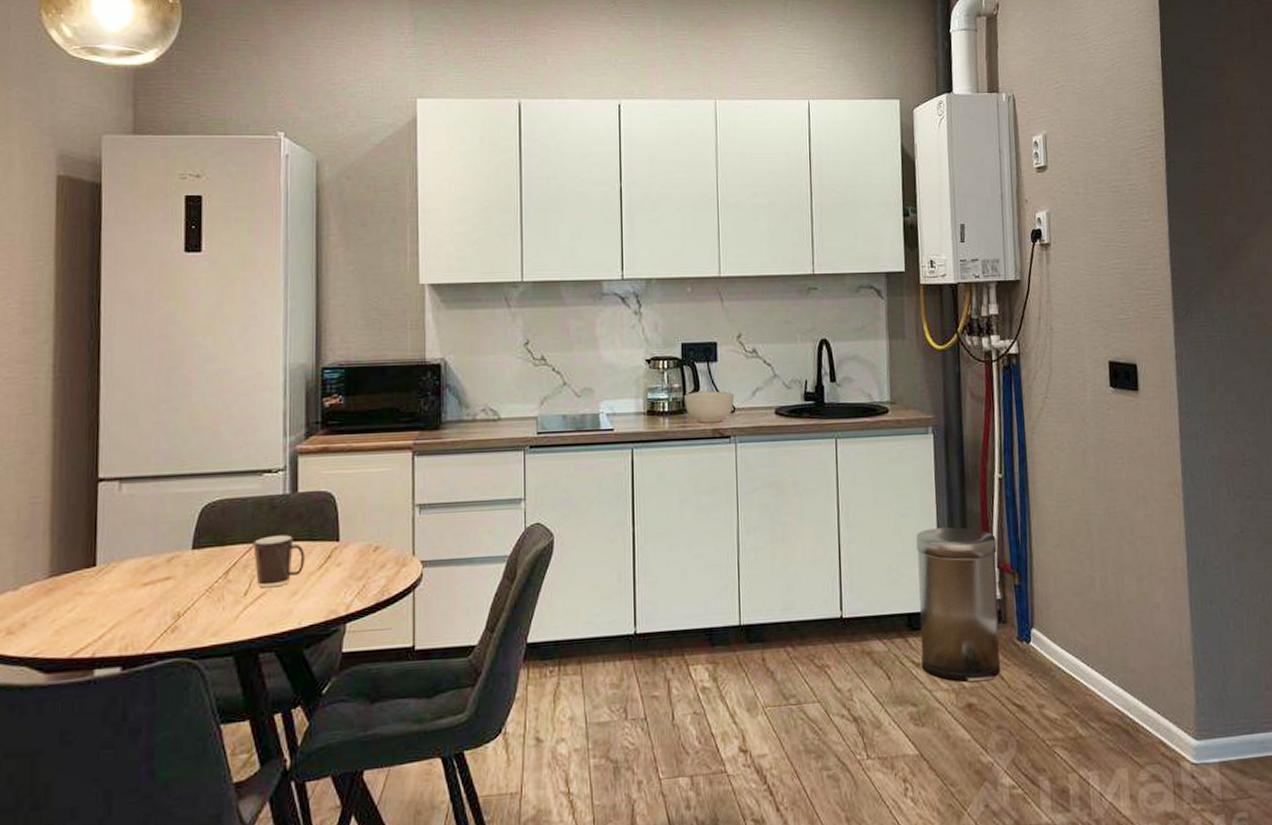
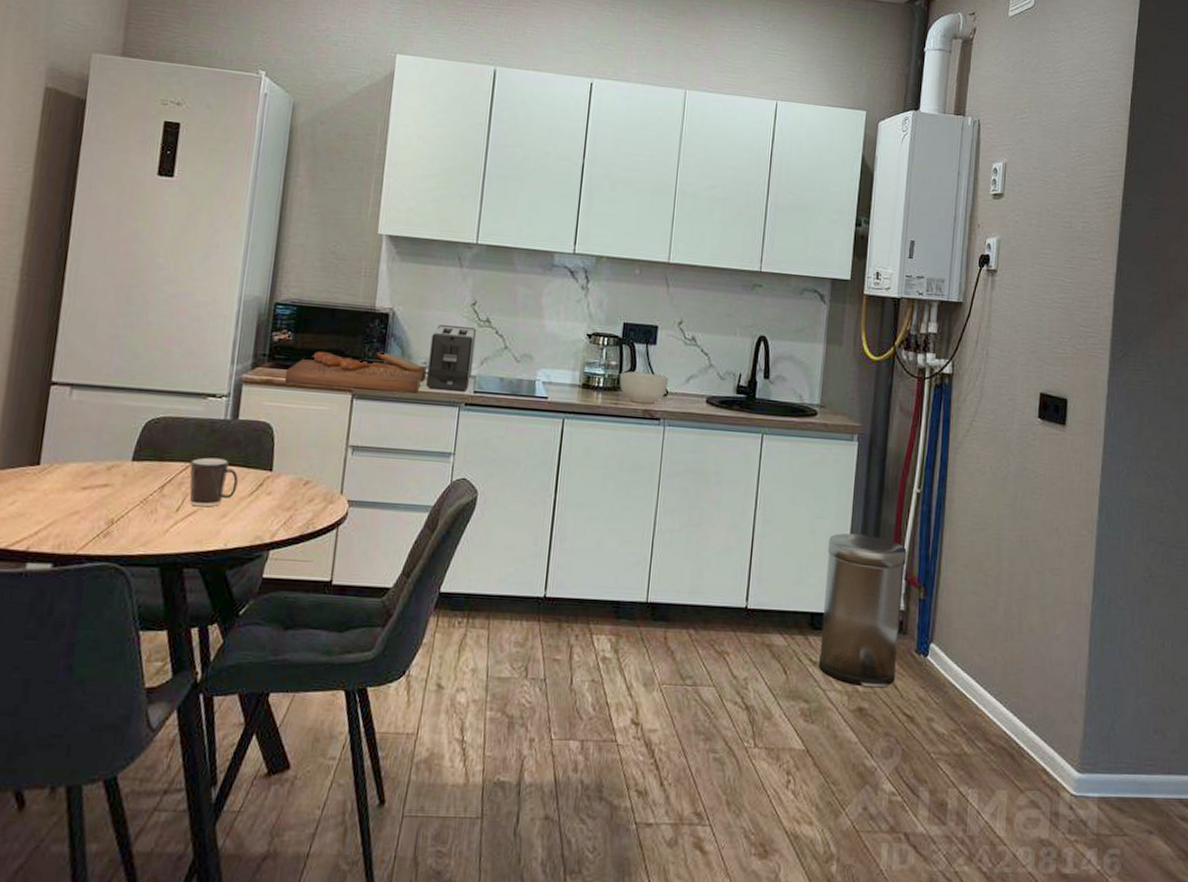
cutting board: none [341,404,486,447] -> present [284,351,427,393]
toaster: none [487,368,534,436] -> present [426,325,477,392]

